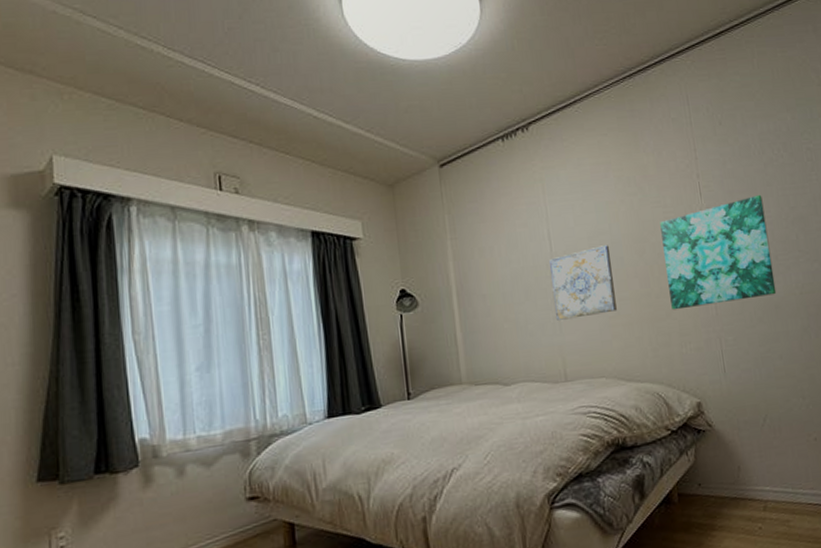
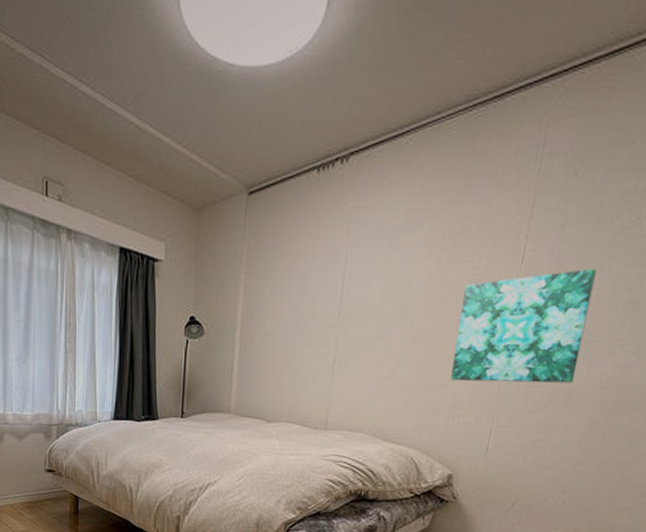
wall art: present [548,245,617,320] -> none [329,301,403,372]

